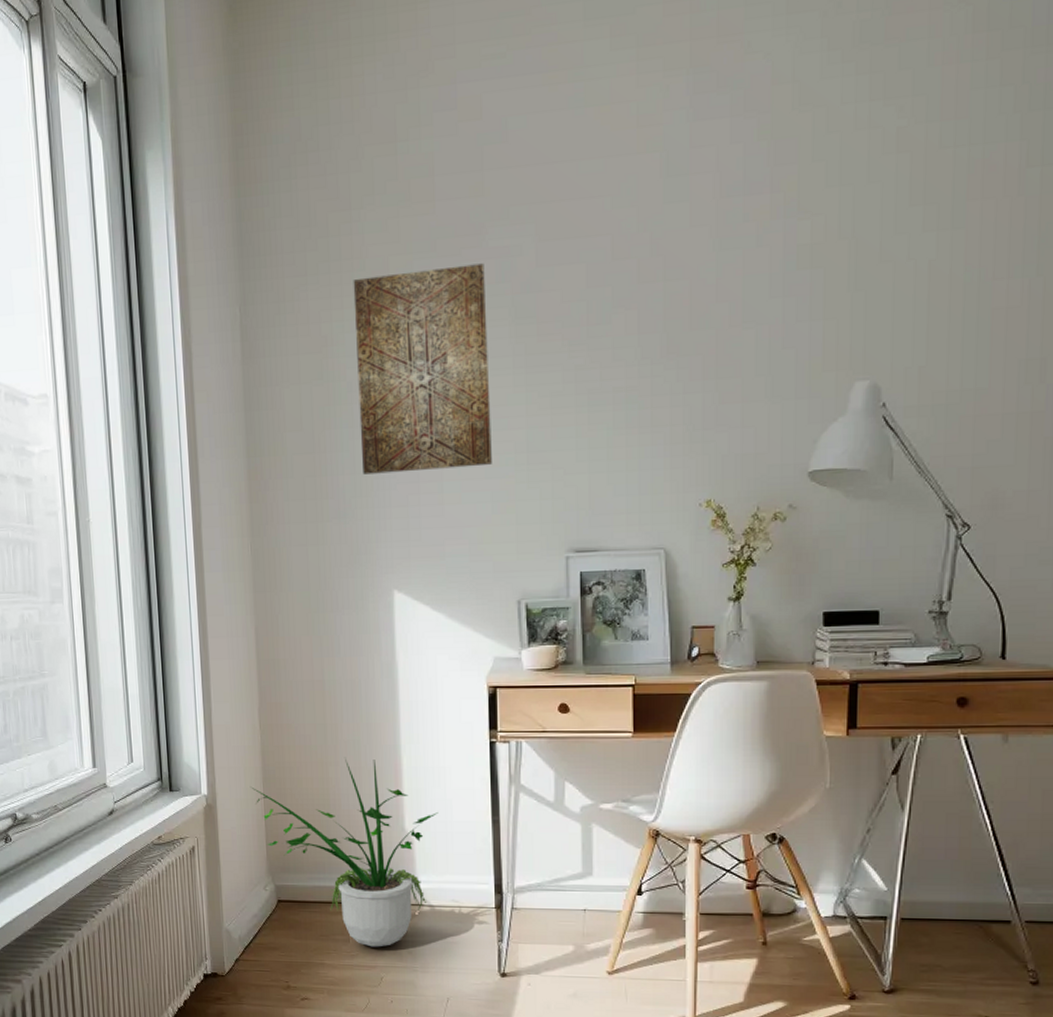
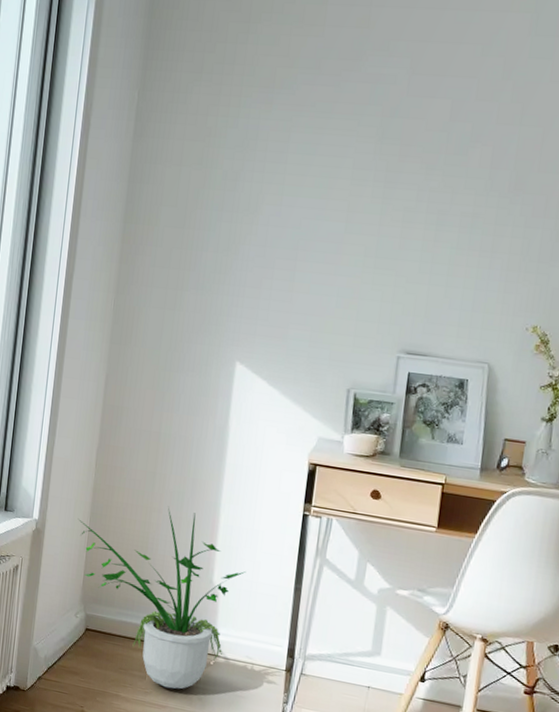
wall art: present [353,263,492,475] -> none [225,82,361,263]

